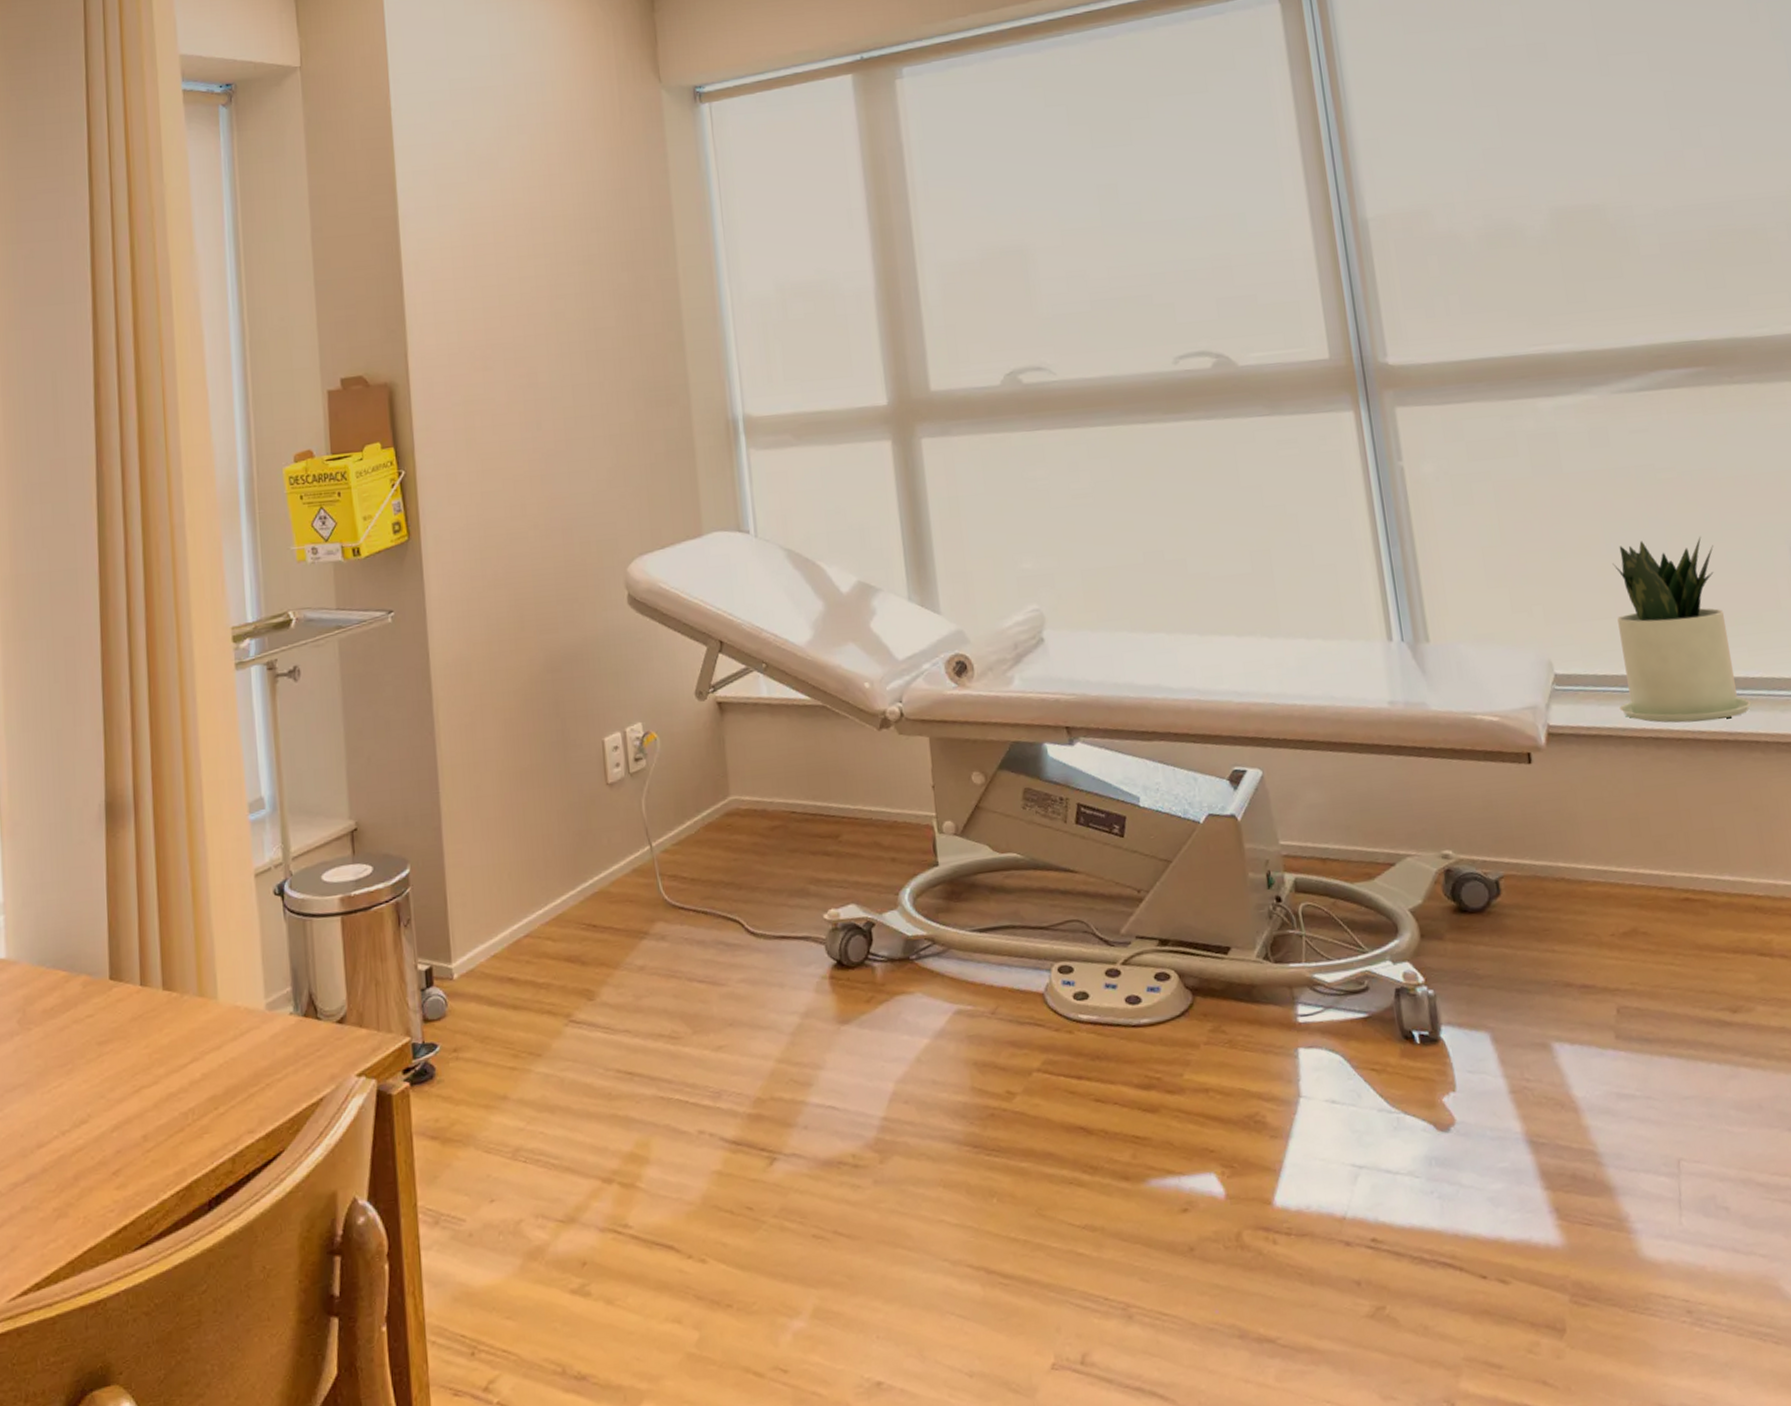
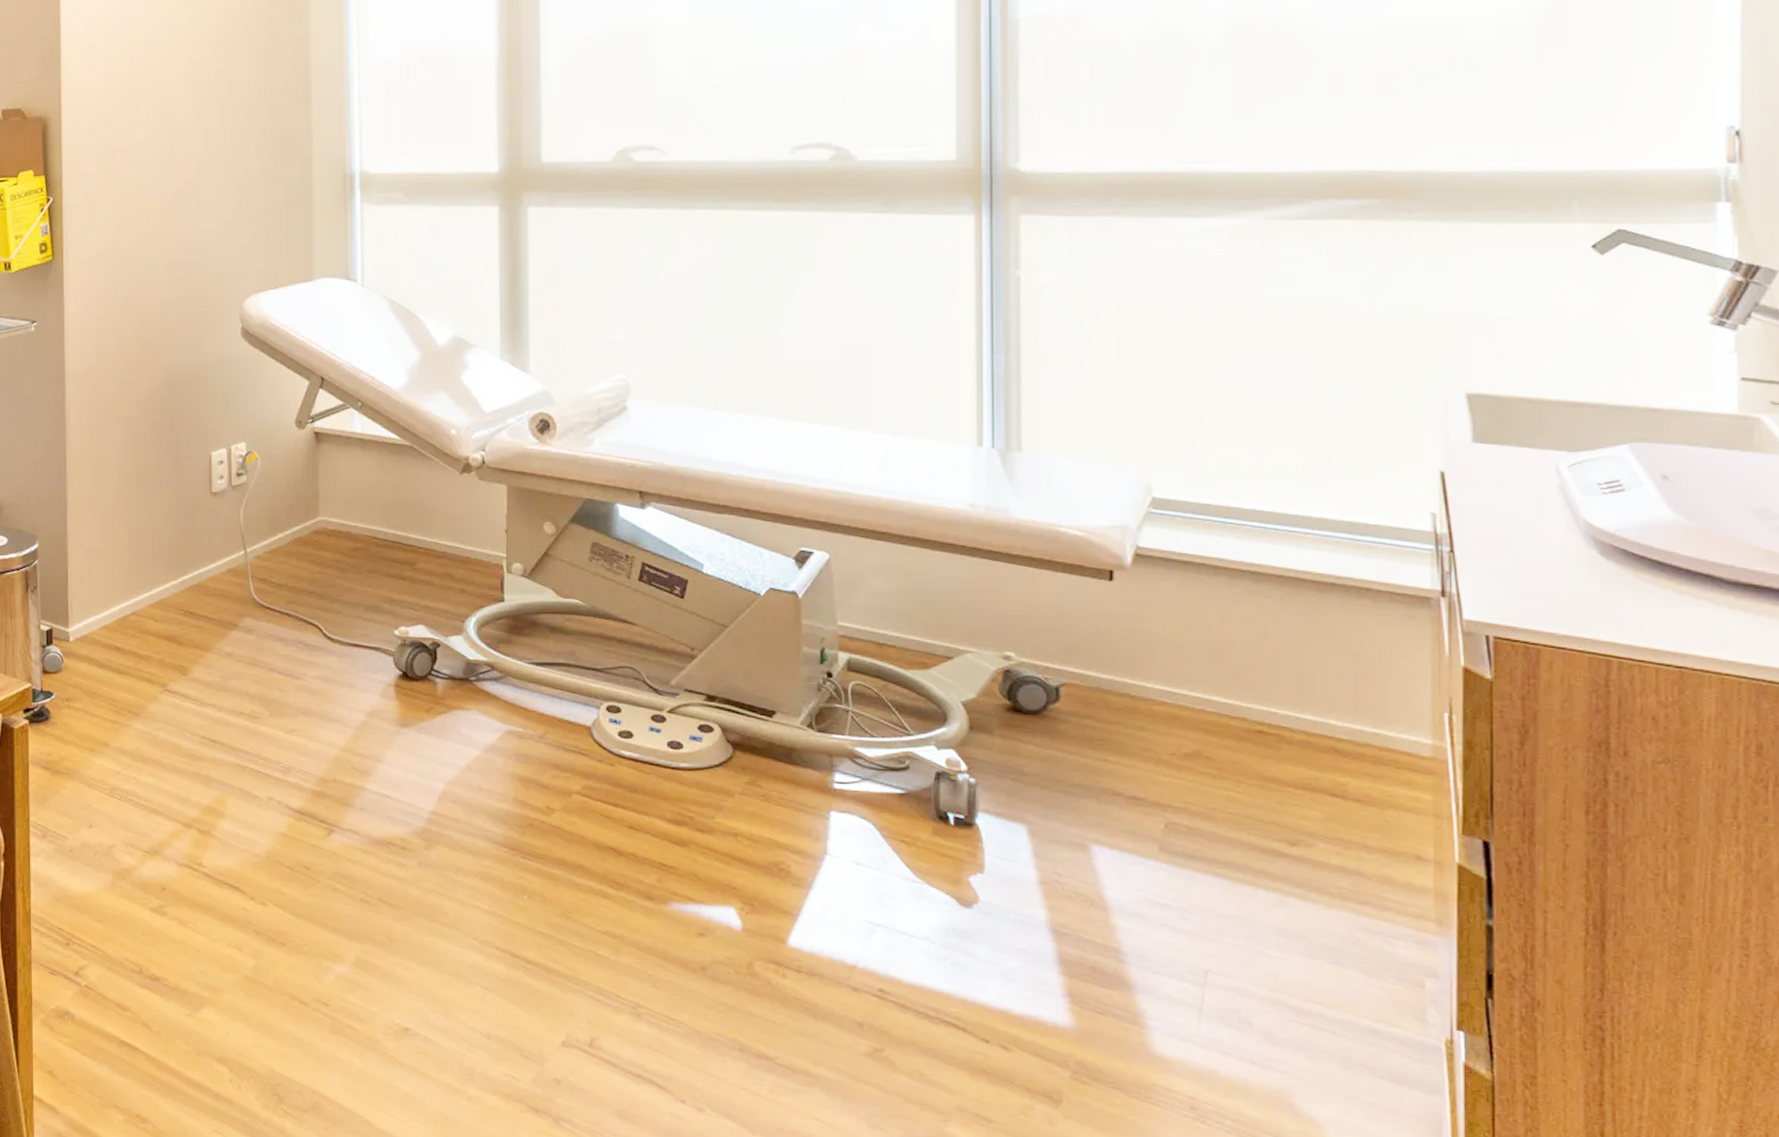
planter: present [1612,537,1751,723] -> none [1219,374,1369,563]

